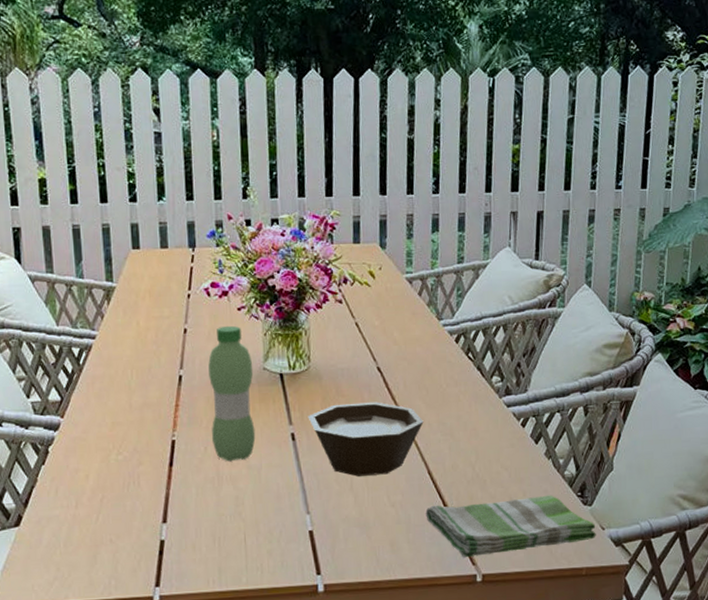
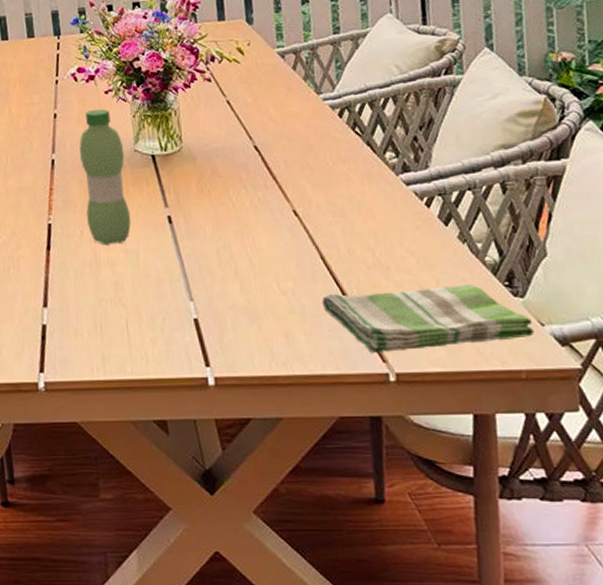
bowl: present [308,402,424,476] -> none [183,182,311,261]

